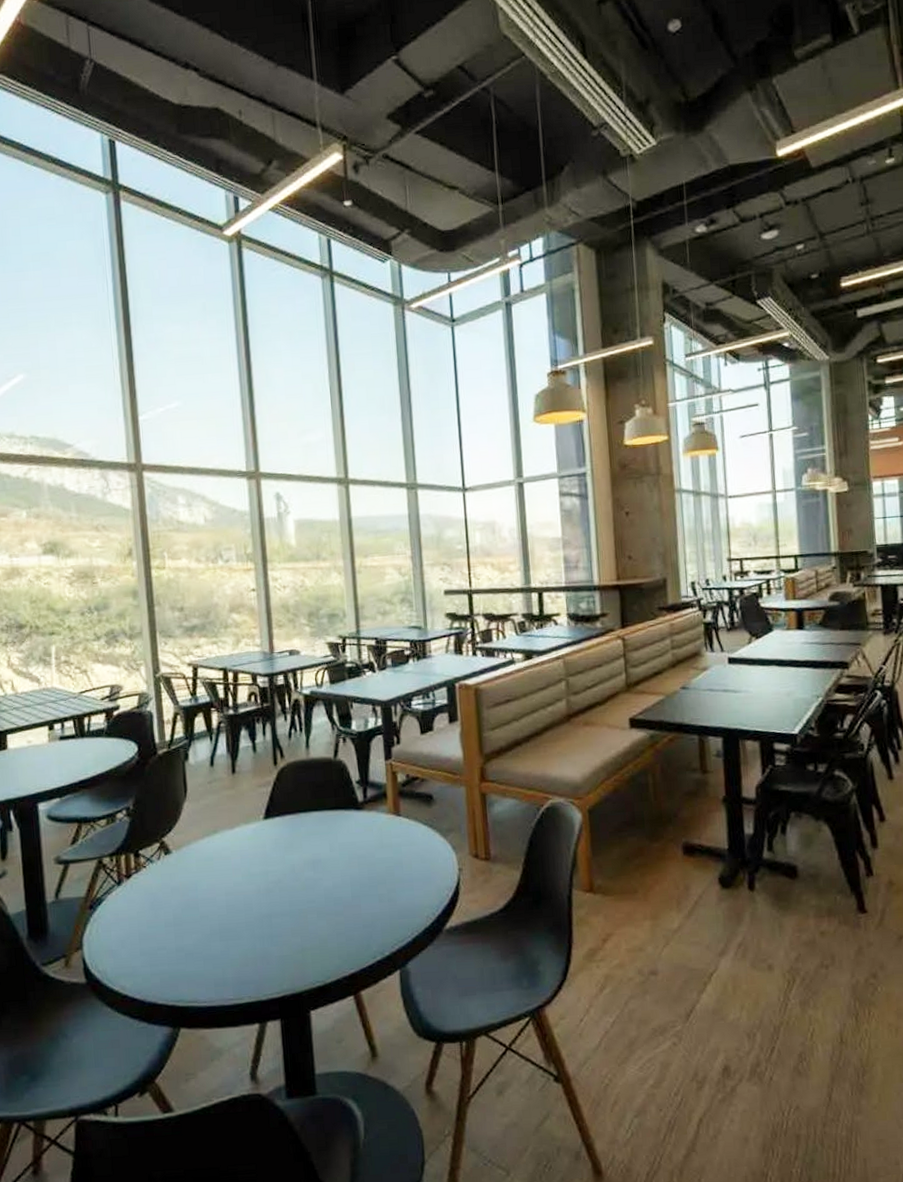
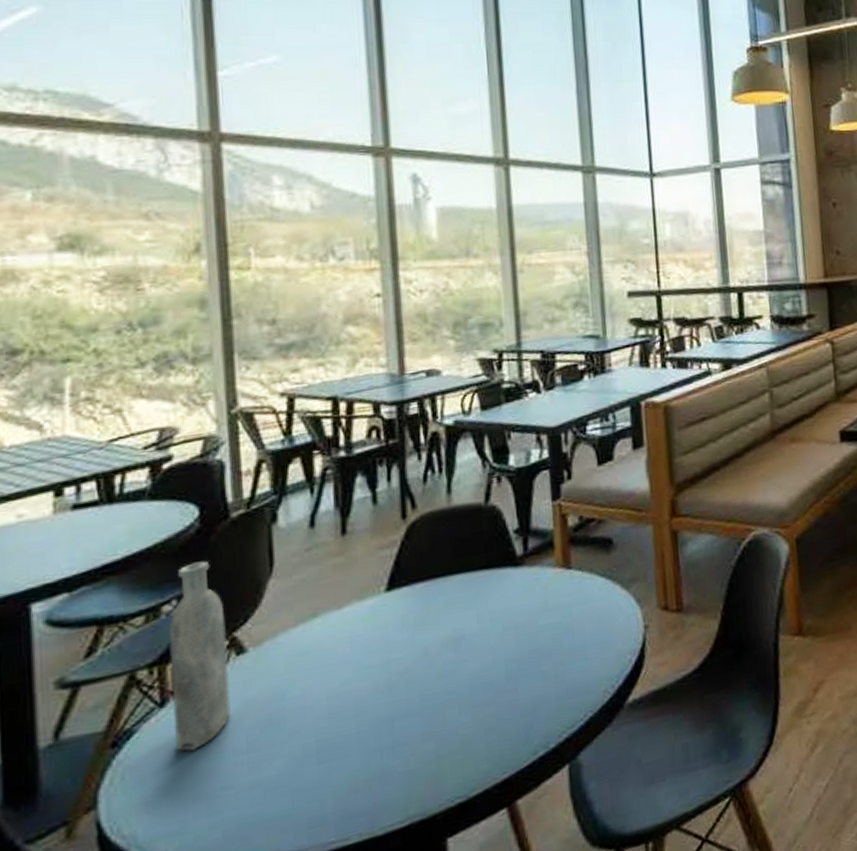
bottle: none [121,784,162,919] -> present [169,561,231,752]

